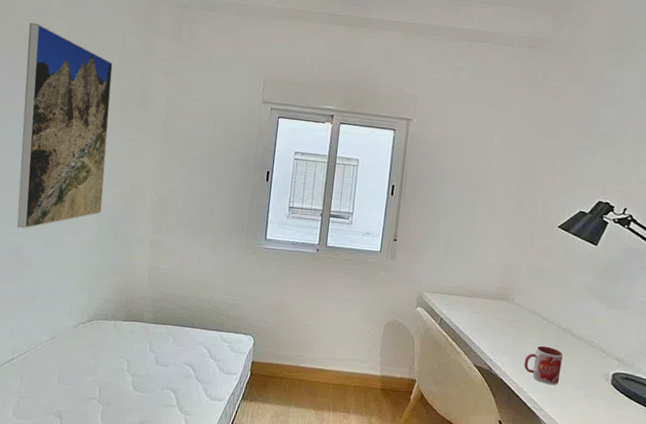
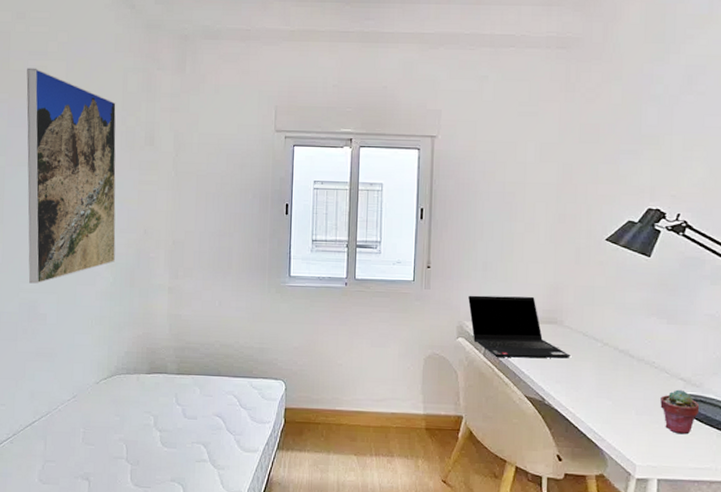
laptop computer: none [429,268,518,333] -> present [468,295,571,359]
mug: present [524,345,563,386] -> none [580,370,622,413]
potted succulent: none [595,367,630,409] -> present [660,389,700,435]

